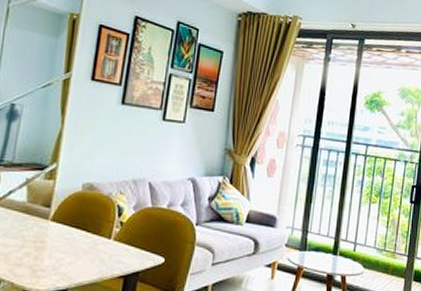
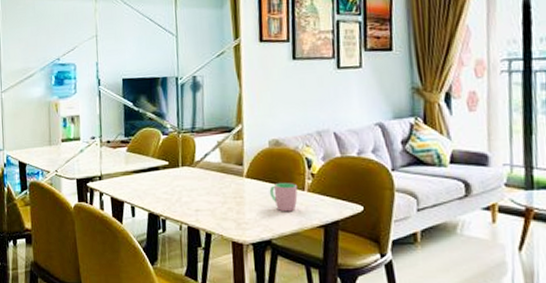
cup: none [74,229,104,261] -> present [269,183,298,212]

